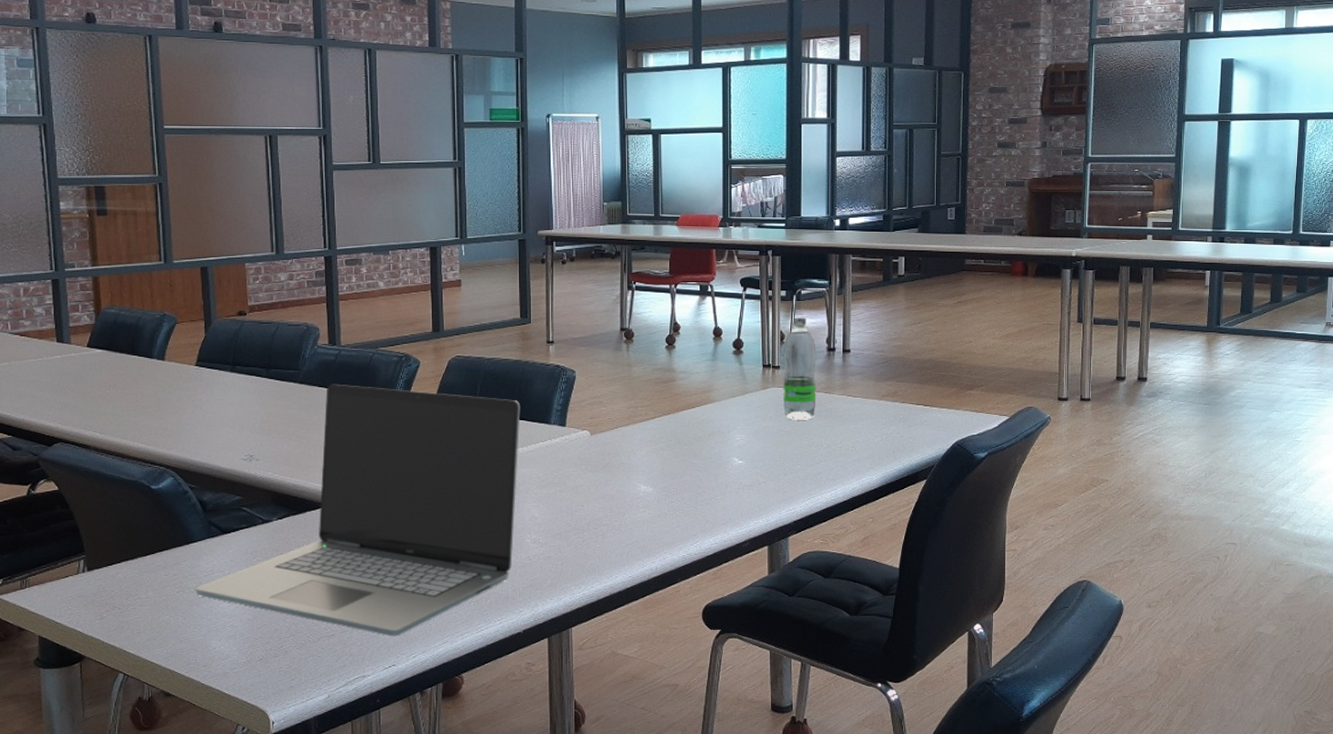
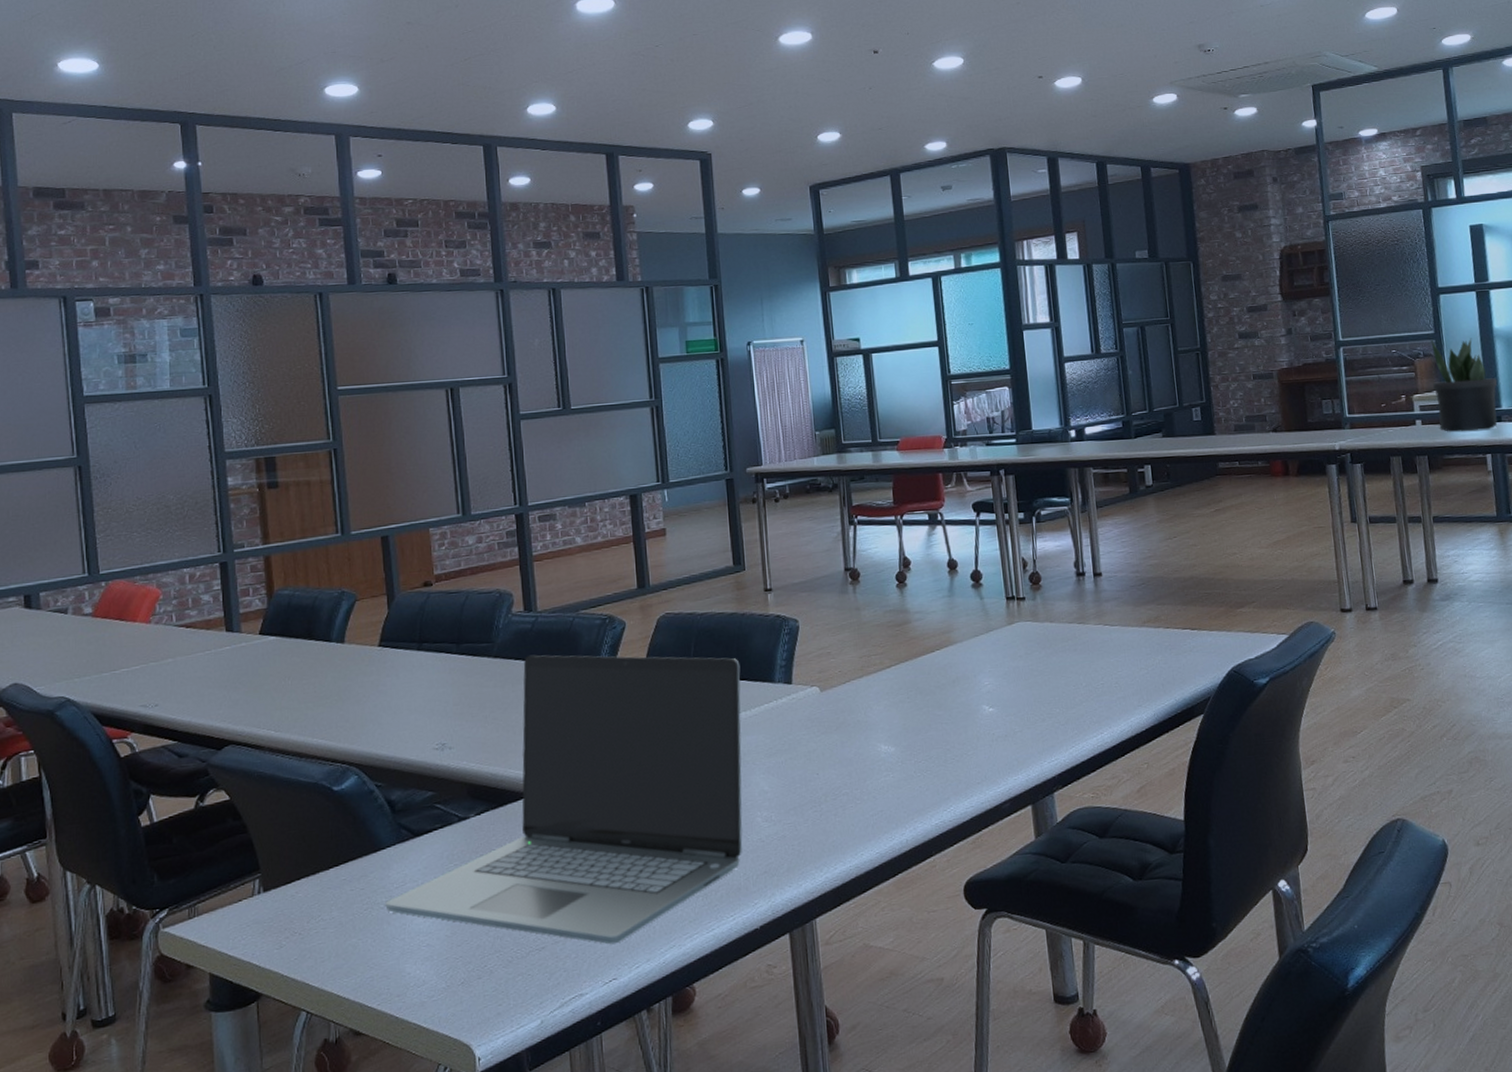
bottle: present [783,317,816,420] -> none [1027,540,1070,658]
planter: none [1168,163,1226,249] -> present [1431,338,1498,433]

